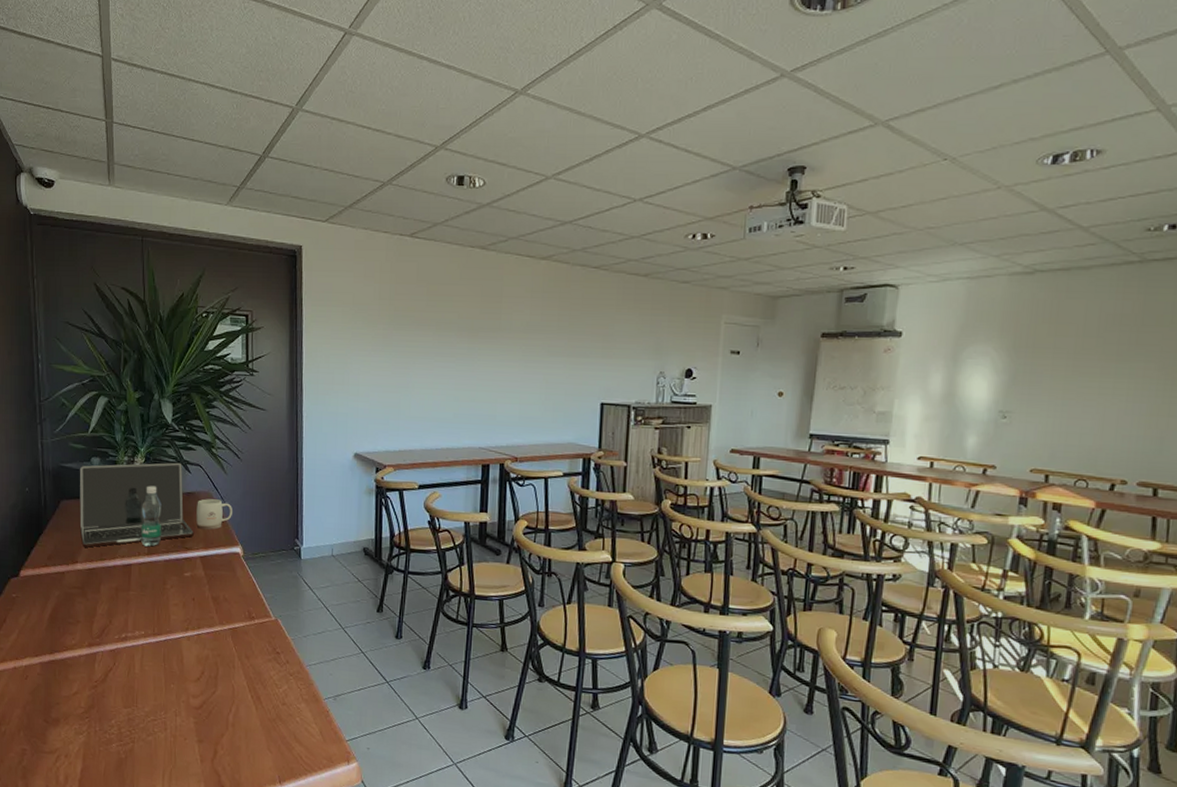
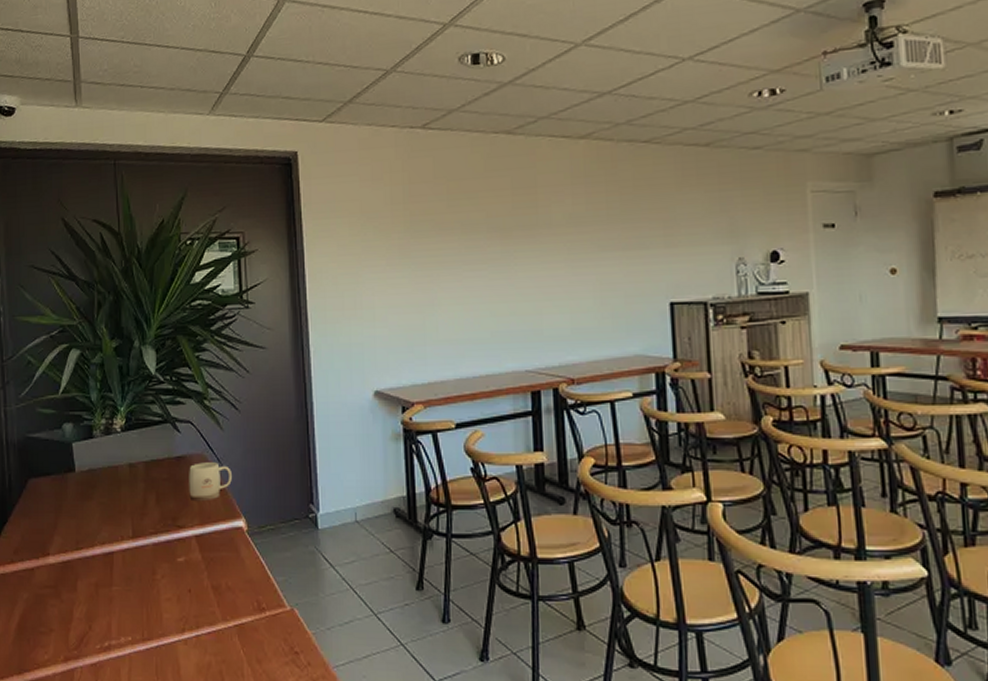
laptop: present [80,462,194,548] -> none [50,421,187,535]
bottle: present [141,486,162,547] -> none [122,452,148,528]

